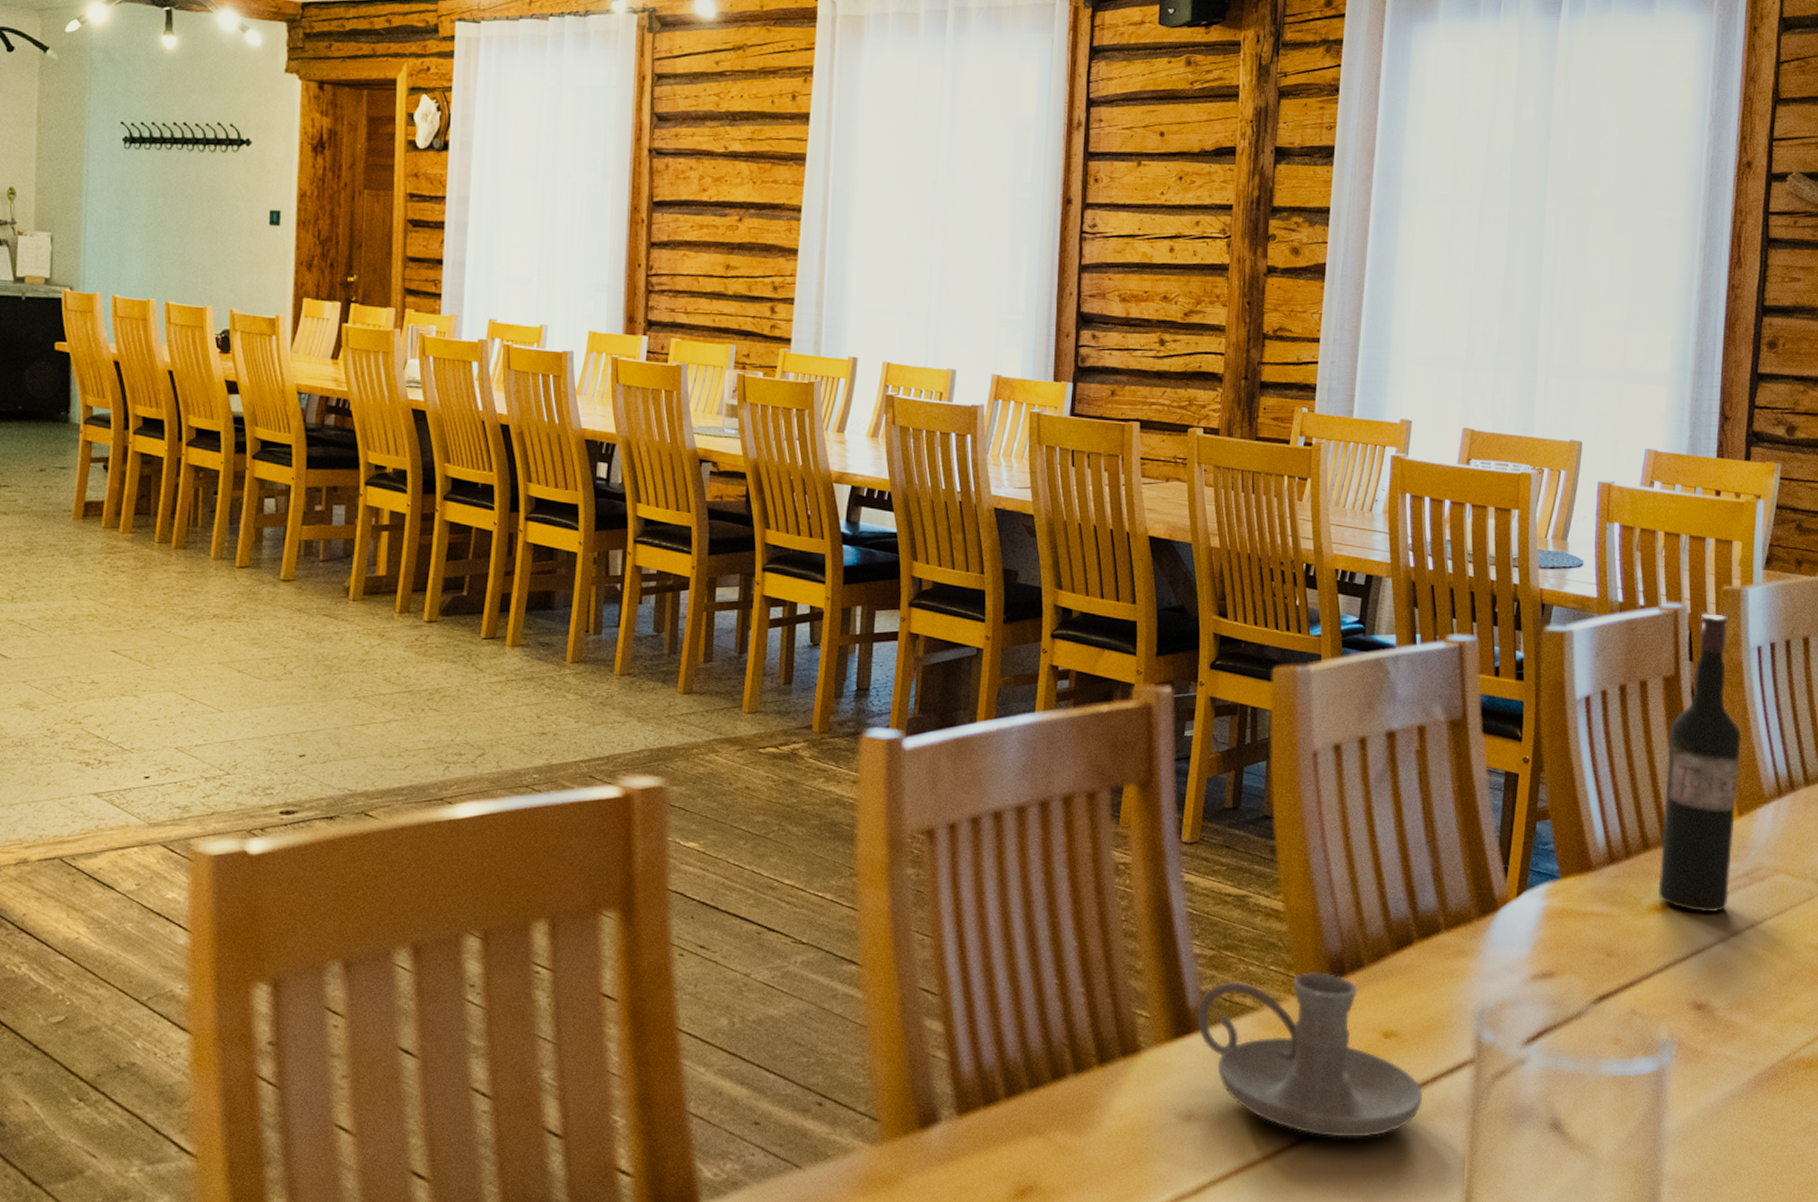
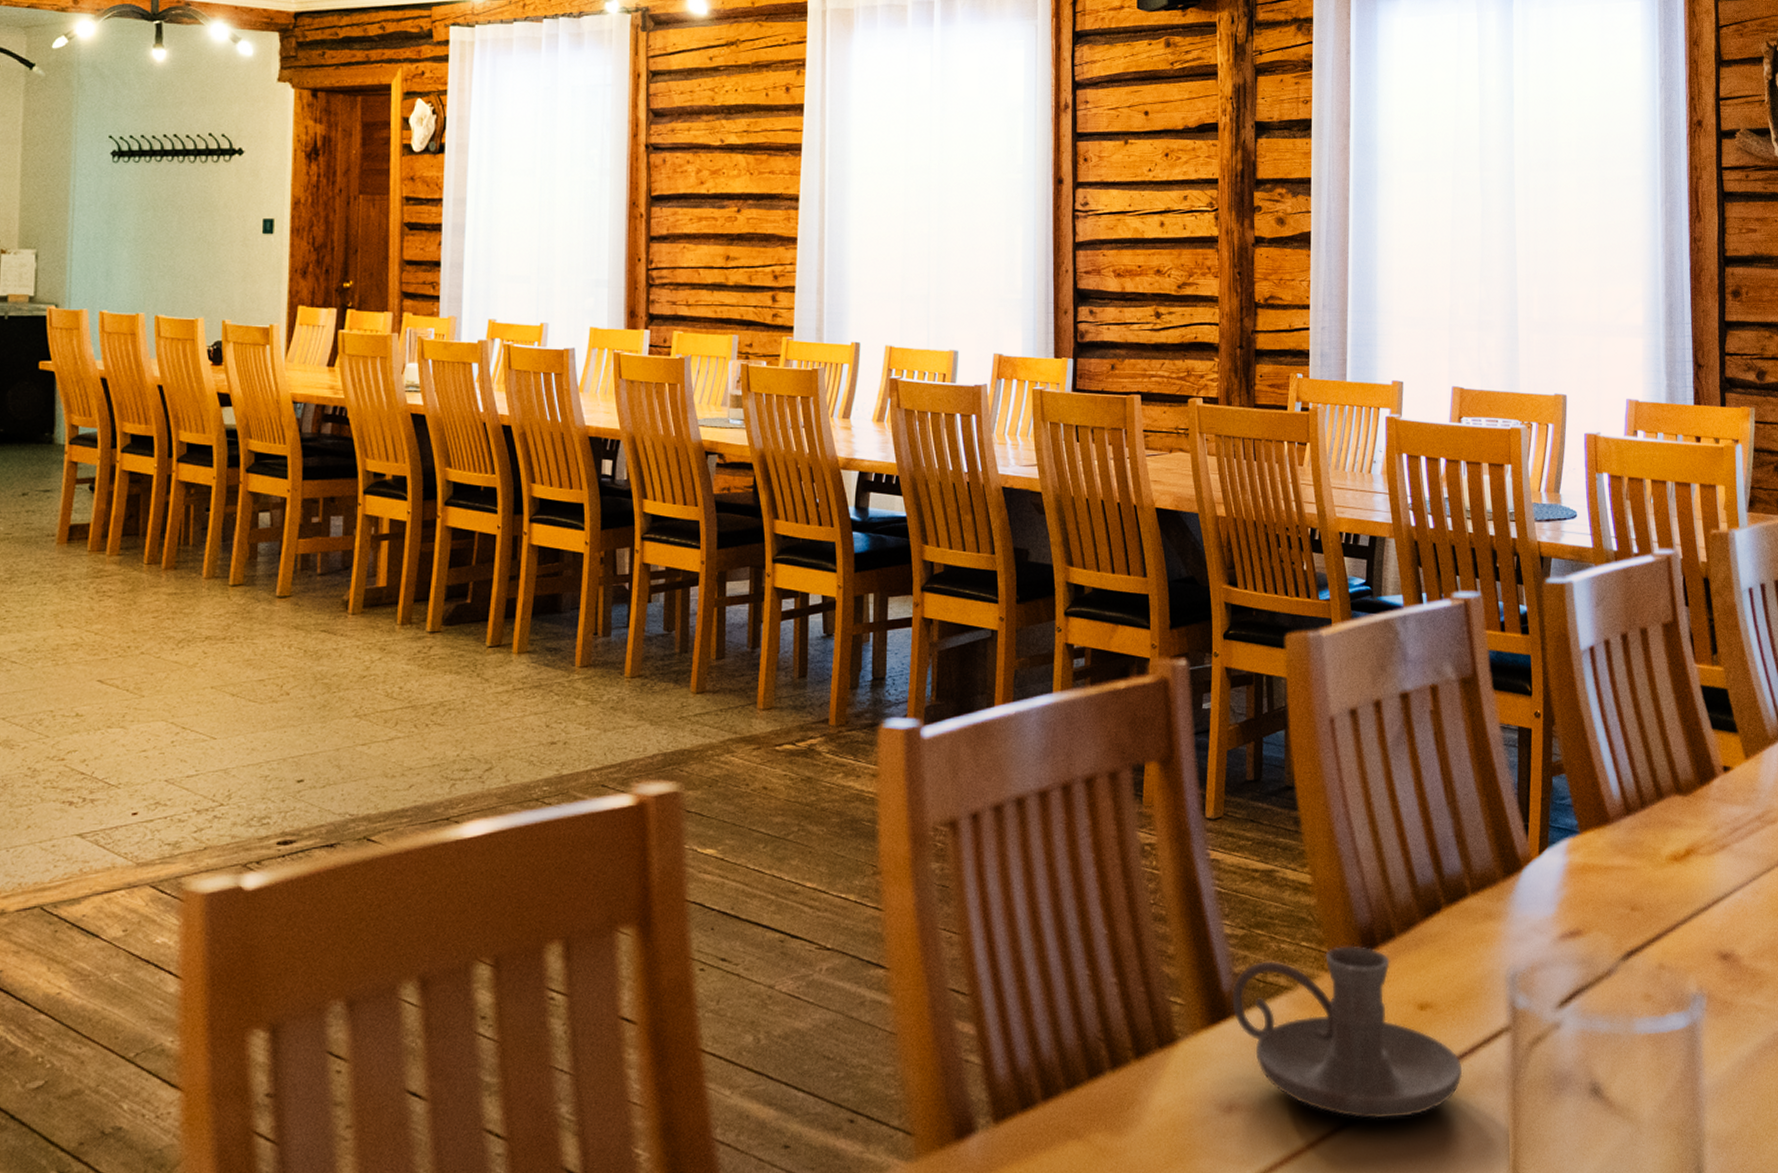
wine bottle: present [1658,613,1742,913] -> none [1672,558,1743,860]

